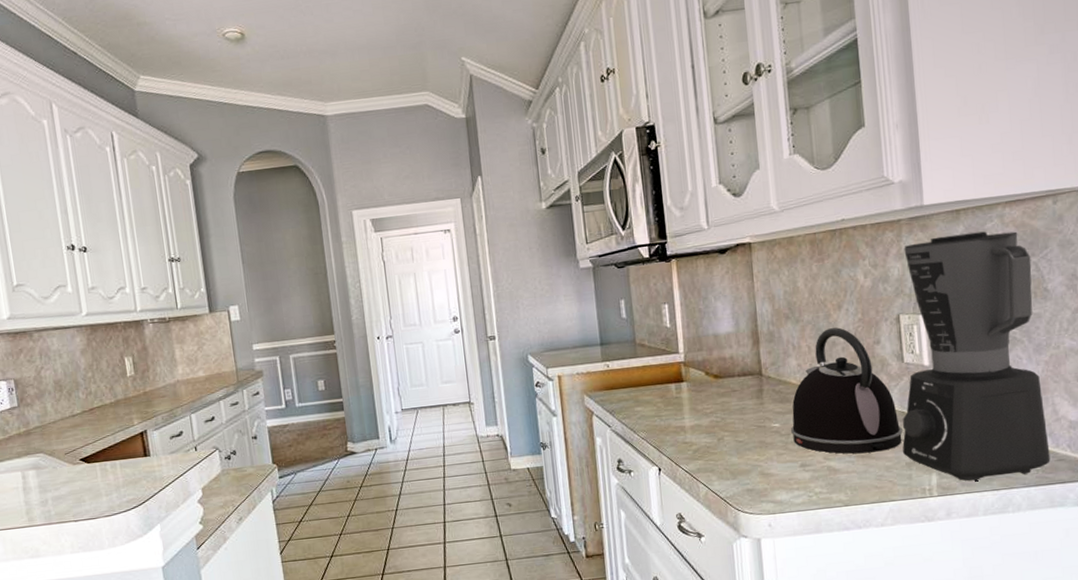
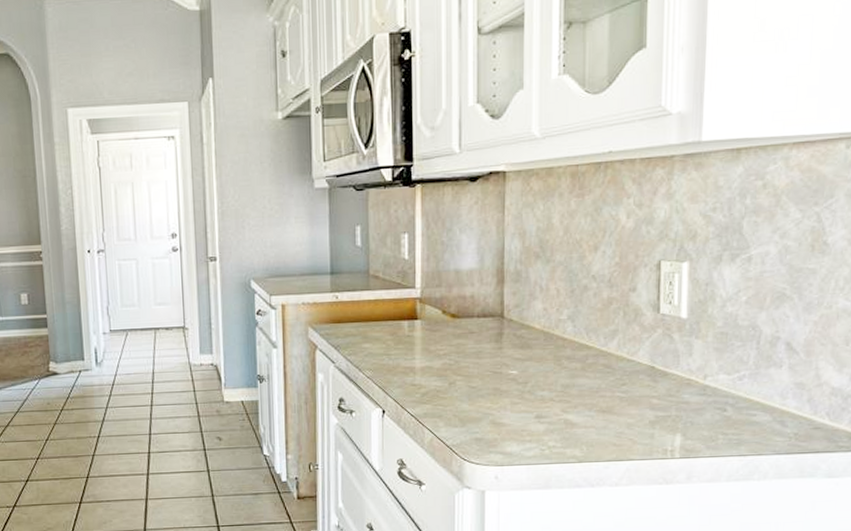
kettle: present [790,327,903,454] -> none [528,270,650,408]
blender: present [902,231,1051,481] -> none [648,174,814,445]

